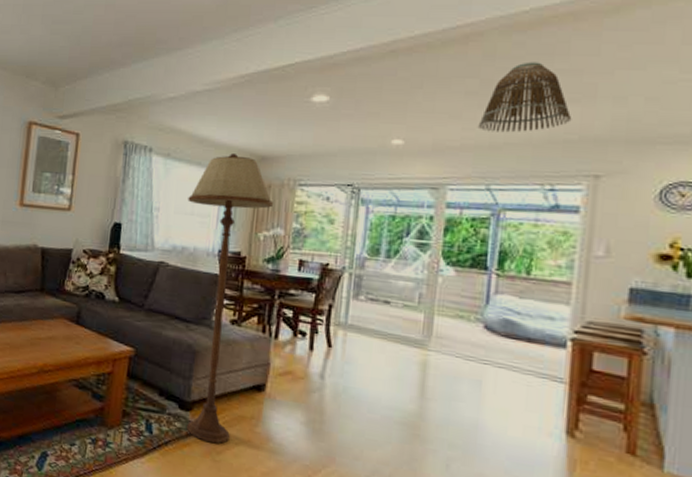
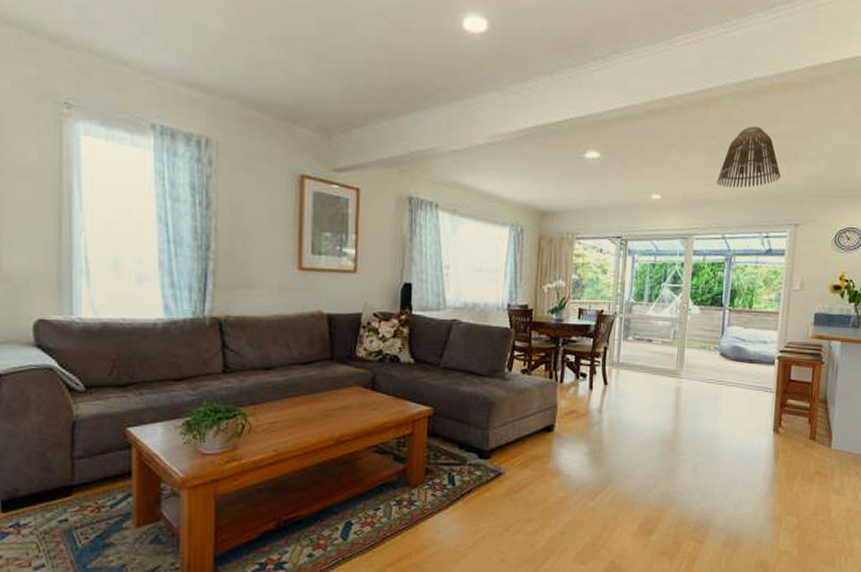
floor lamp: present [187,154,273,444] -> none [476,209,554,485]

